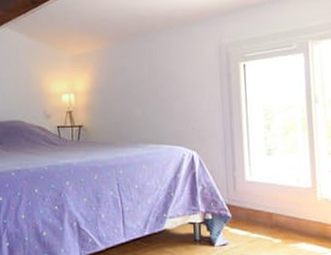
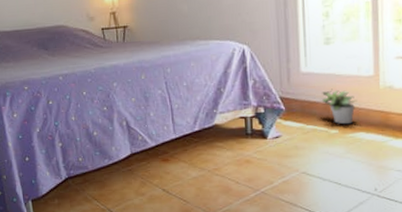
potted plant: none [265,198,298,235] -> present [321,88,357,125]

